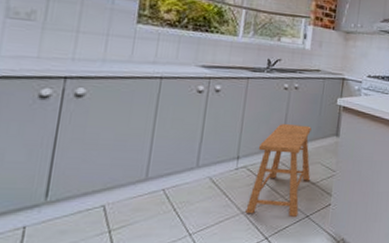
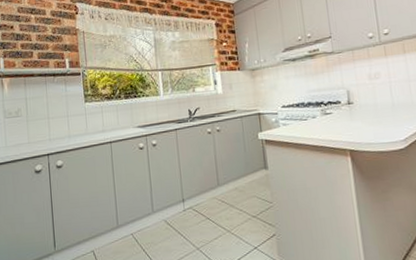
stool: present [245,124,312,217] -> none [198,163,250,250]

